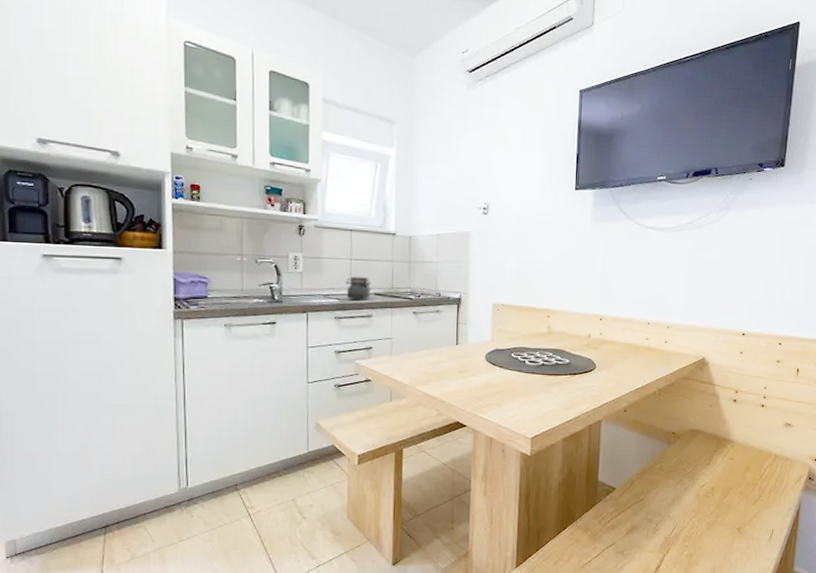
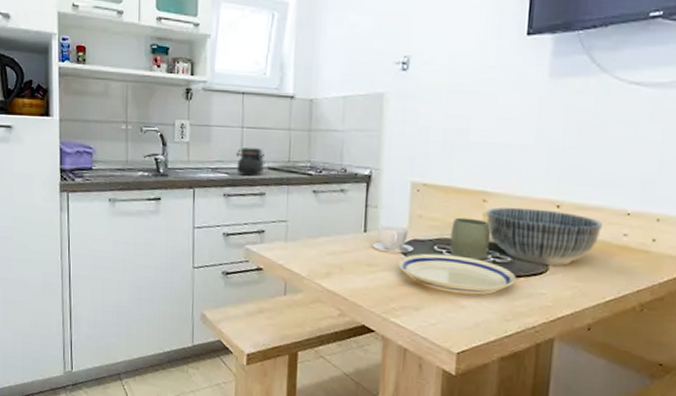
teacup: none [463,338,497,361] -> present [372,224,415,254]
plate: none [484,359,573,391] -> present [398,253,517,295]
mug: none [523,330,554,364] -> present [449,217,491,262]
bowl: none [550,321,633,365] -> present [486,207,604,266]

